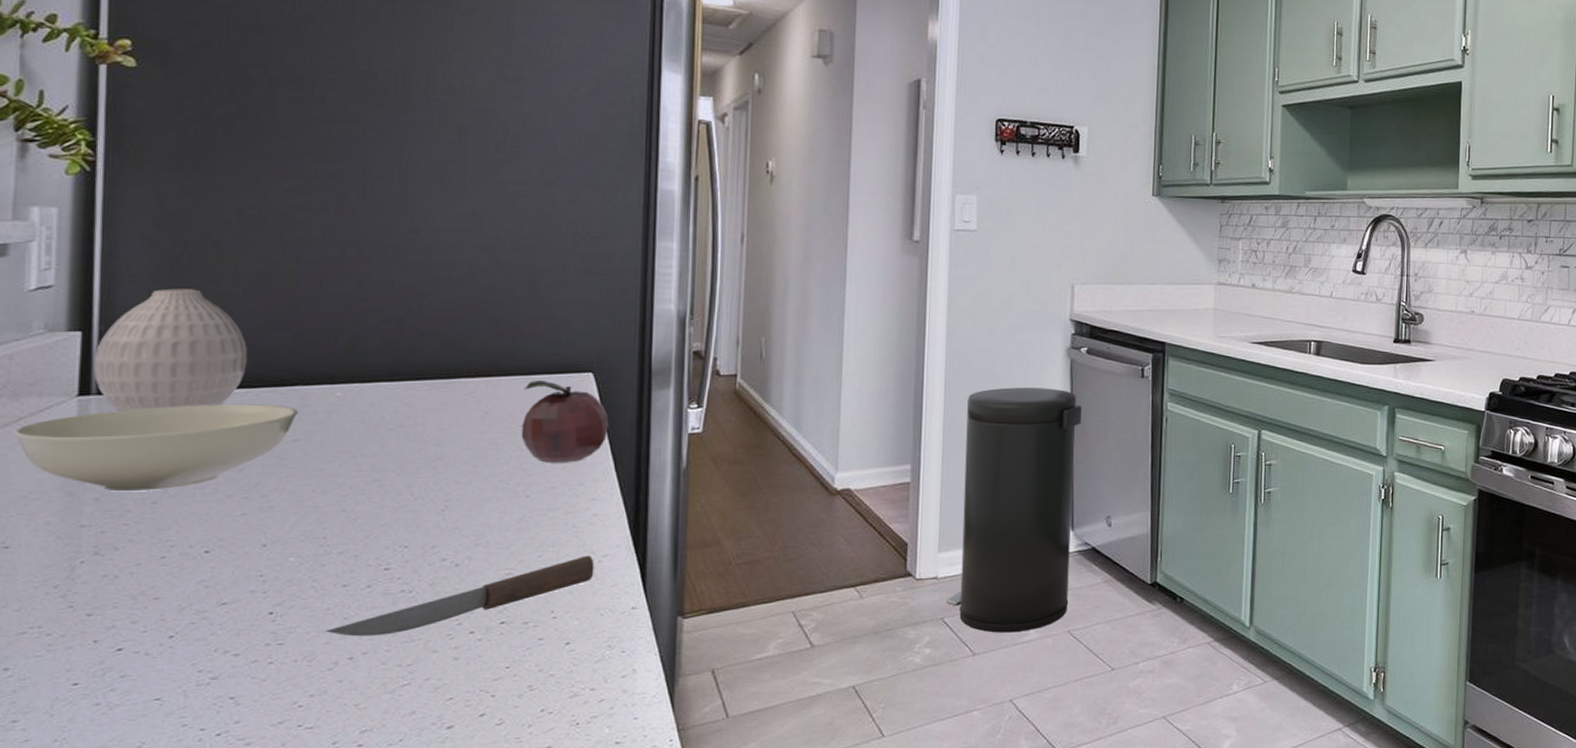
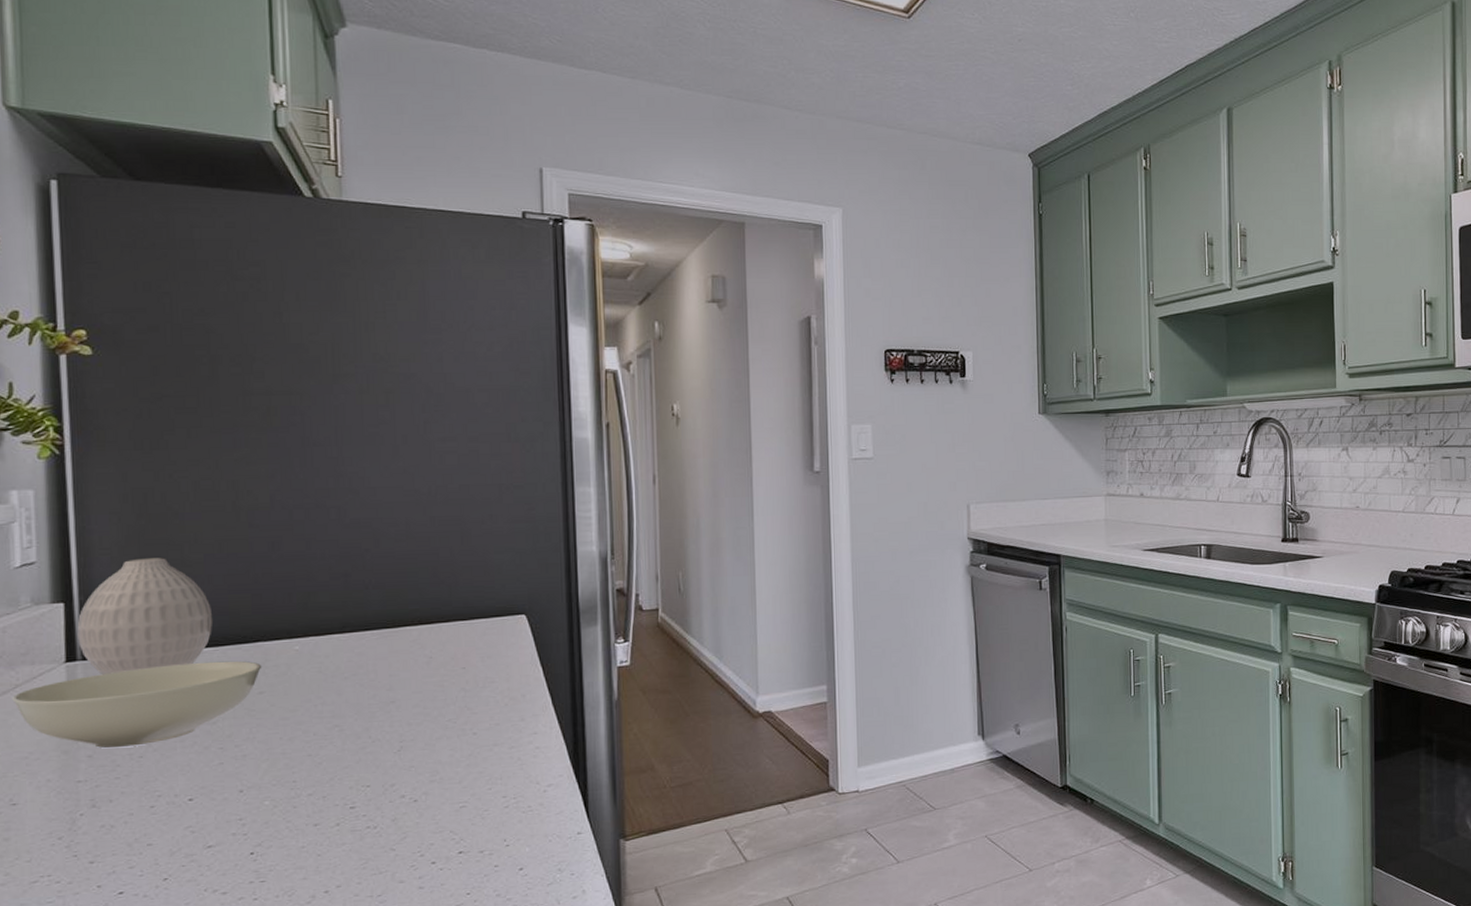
knife: present [325,555,595,637] -> none [302,786,541,872]
fruit: present [521,379,609,464] -> none [464,624,544,703]
pedal bin: present [946,387,1082,633] -> none [869,605,985,841]

